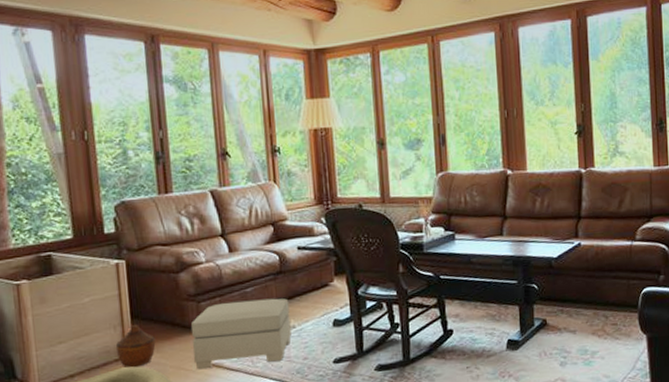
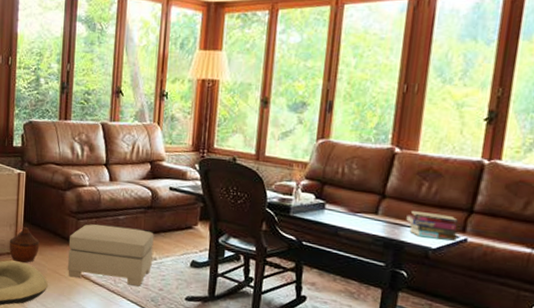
books: none [528,224,572,250] -> present [406,210,458,241]

